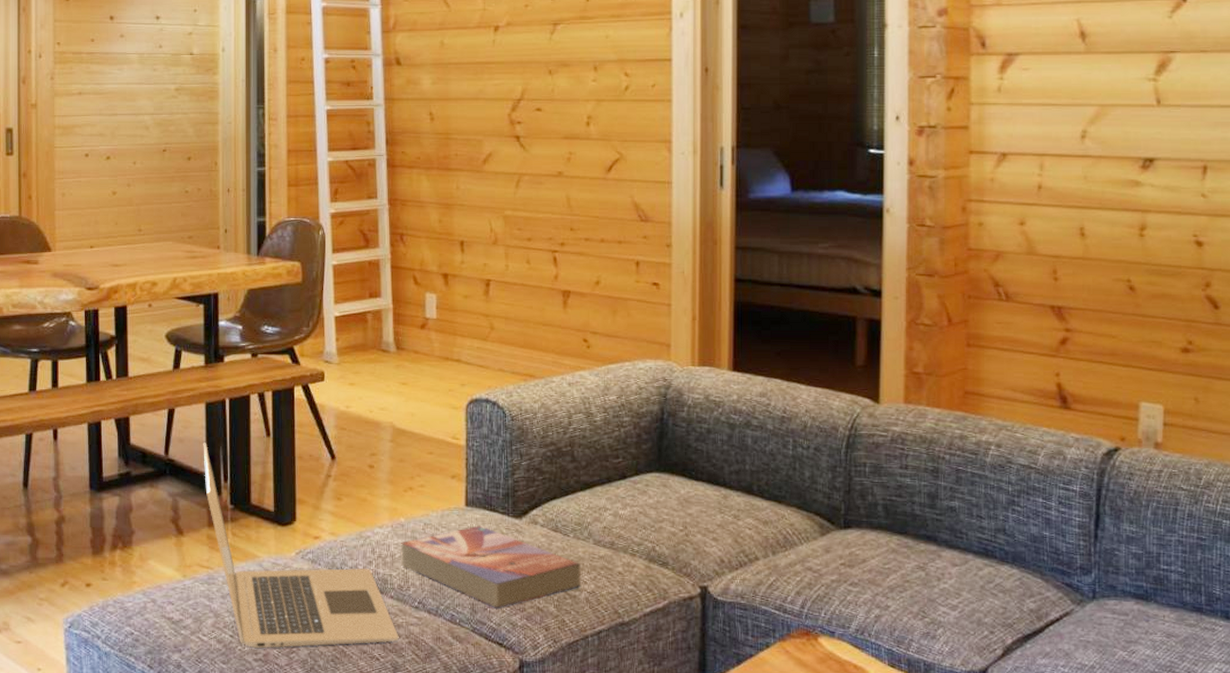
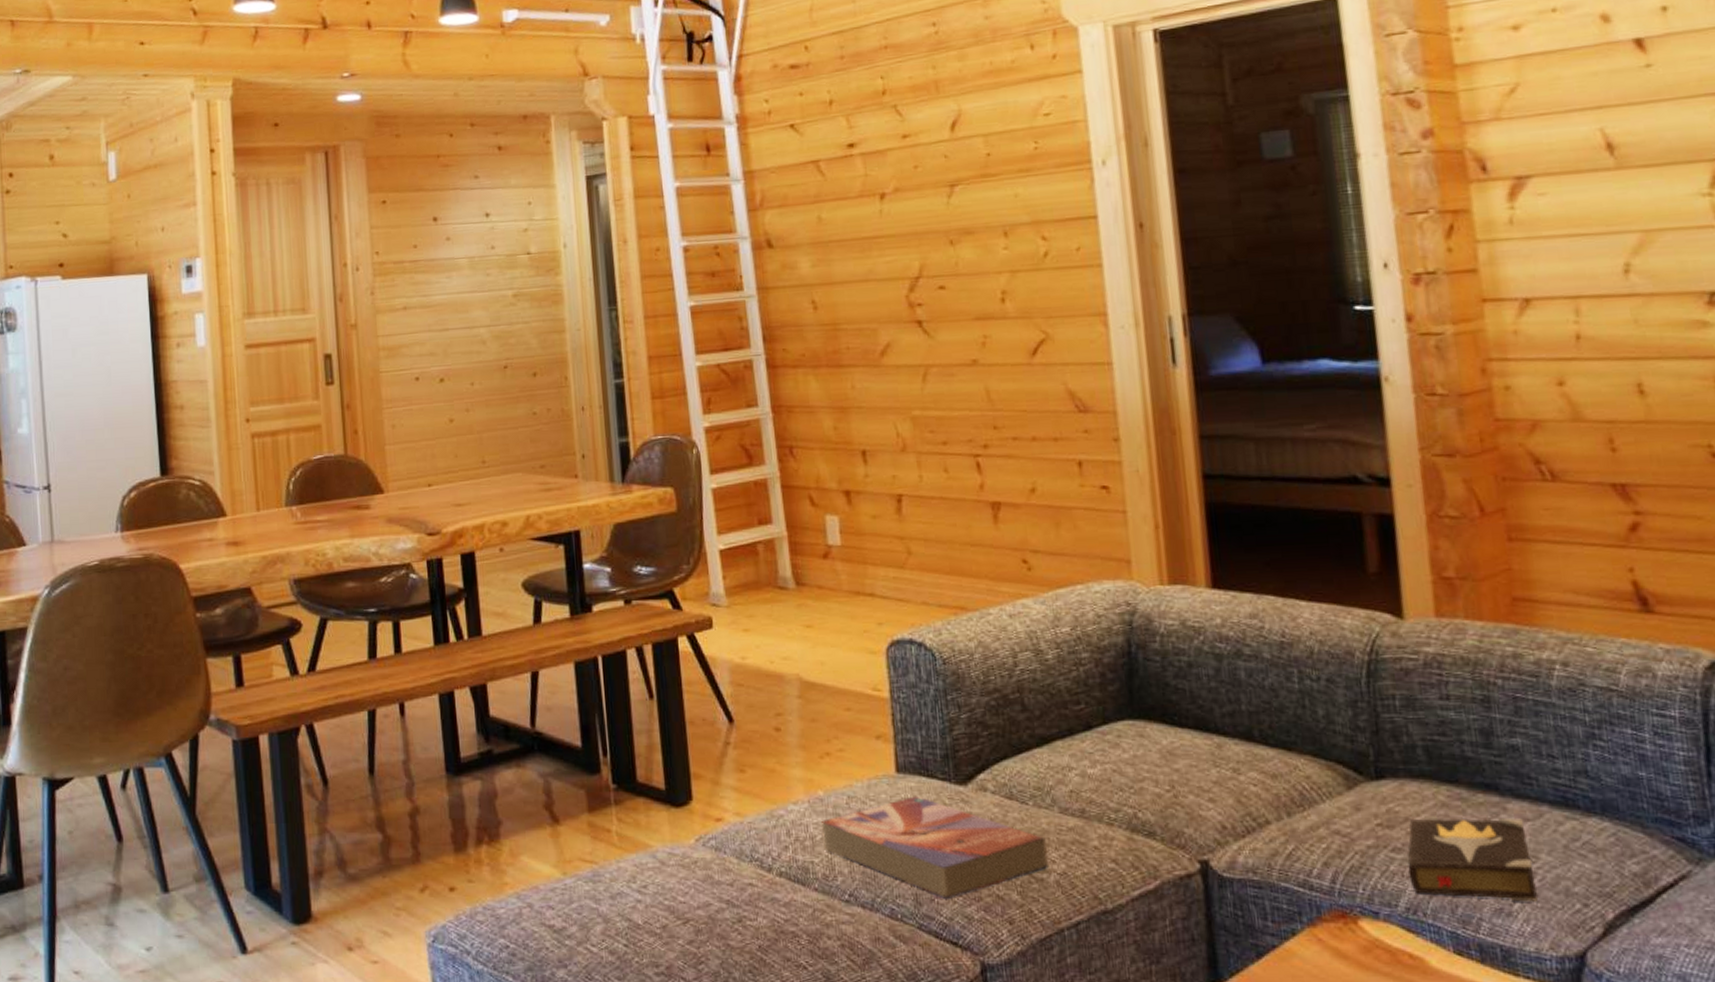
laptop: present [203,443,399,649] -> none [575,710,829,960]
hardback book: none [861,560,956,628] -> present [1407,818,1538,902]

